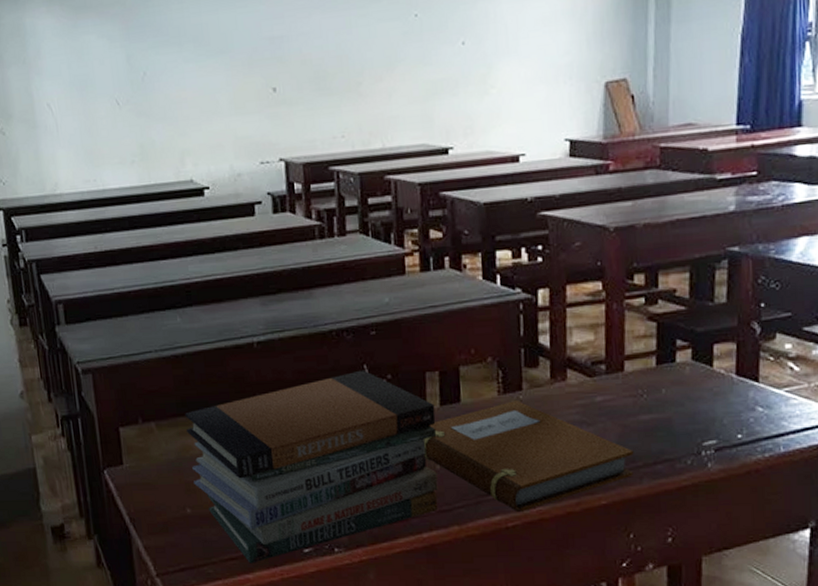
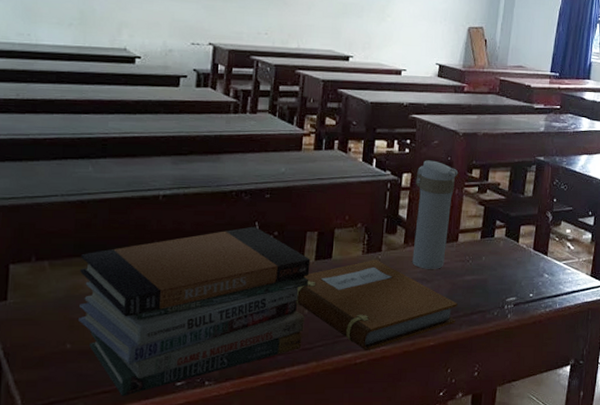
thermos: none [556,268,614,409] -> present [412,160,459,269]

